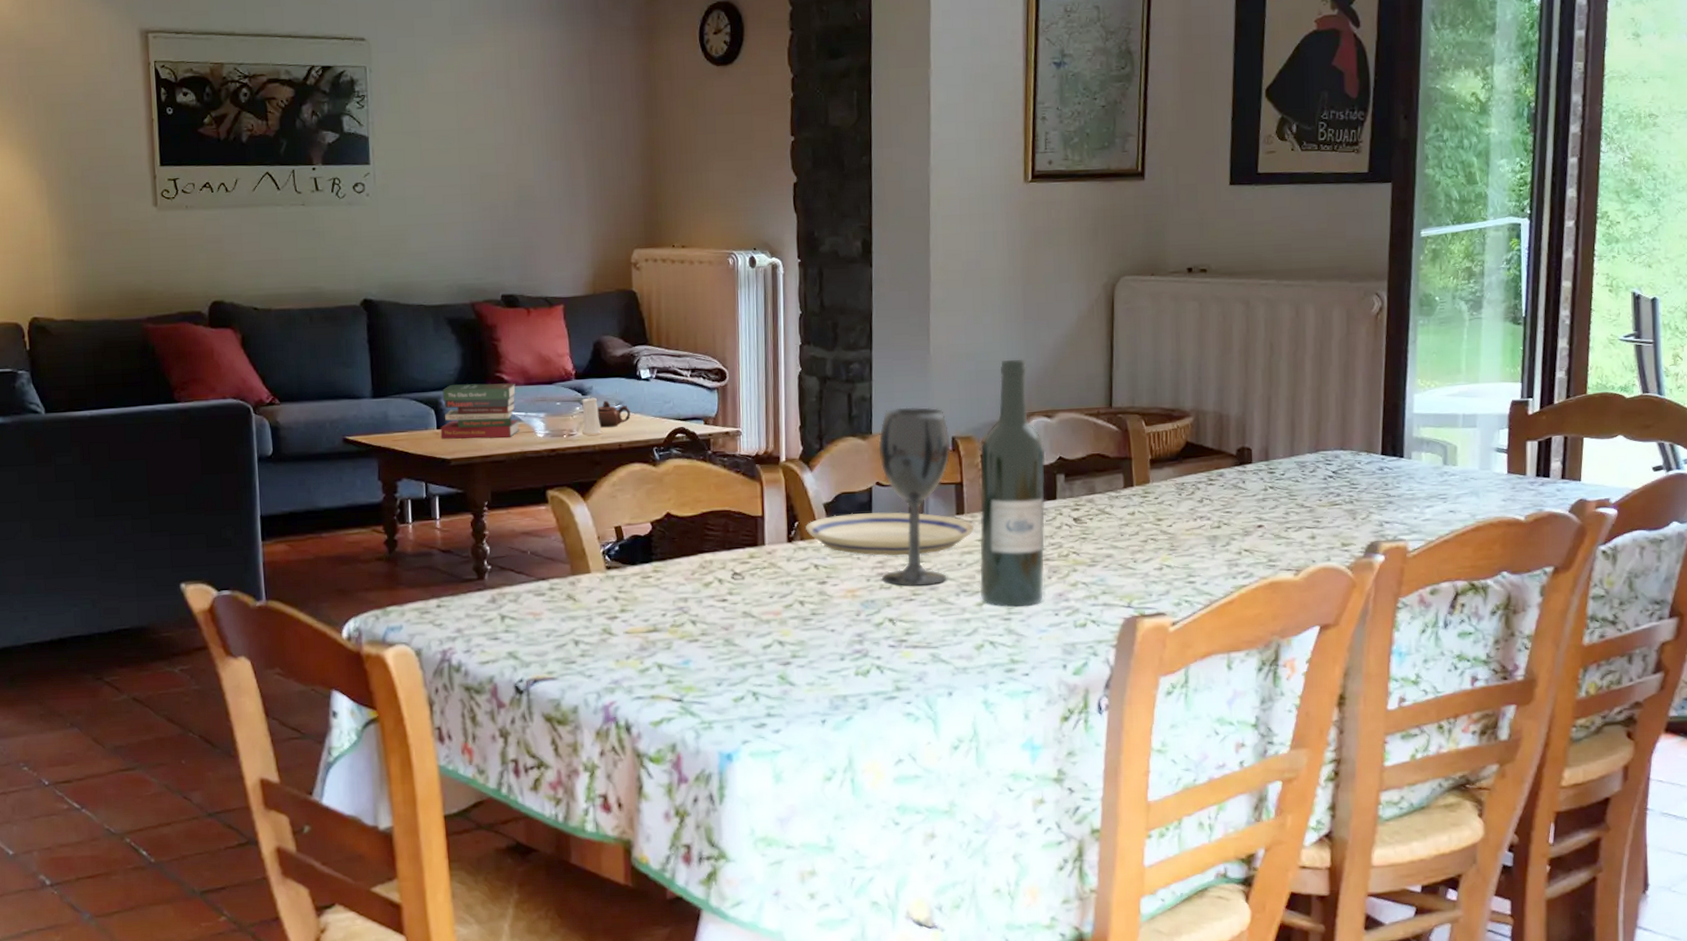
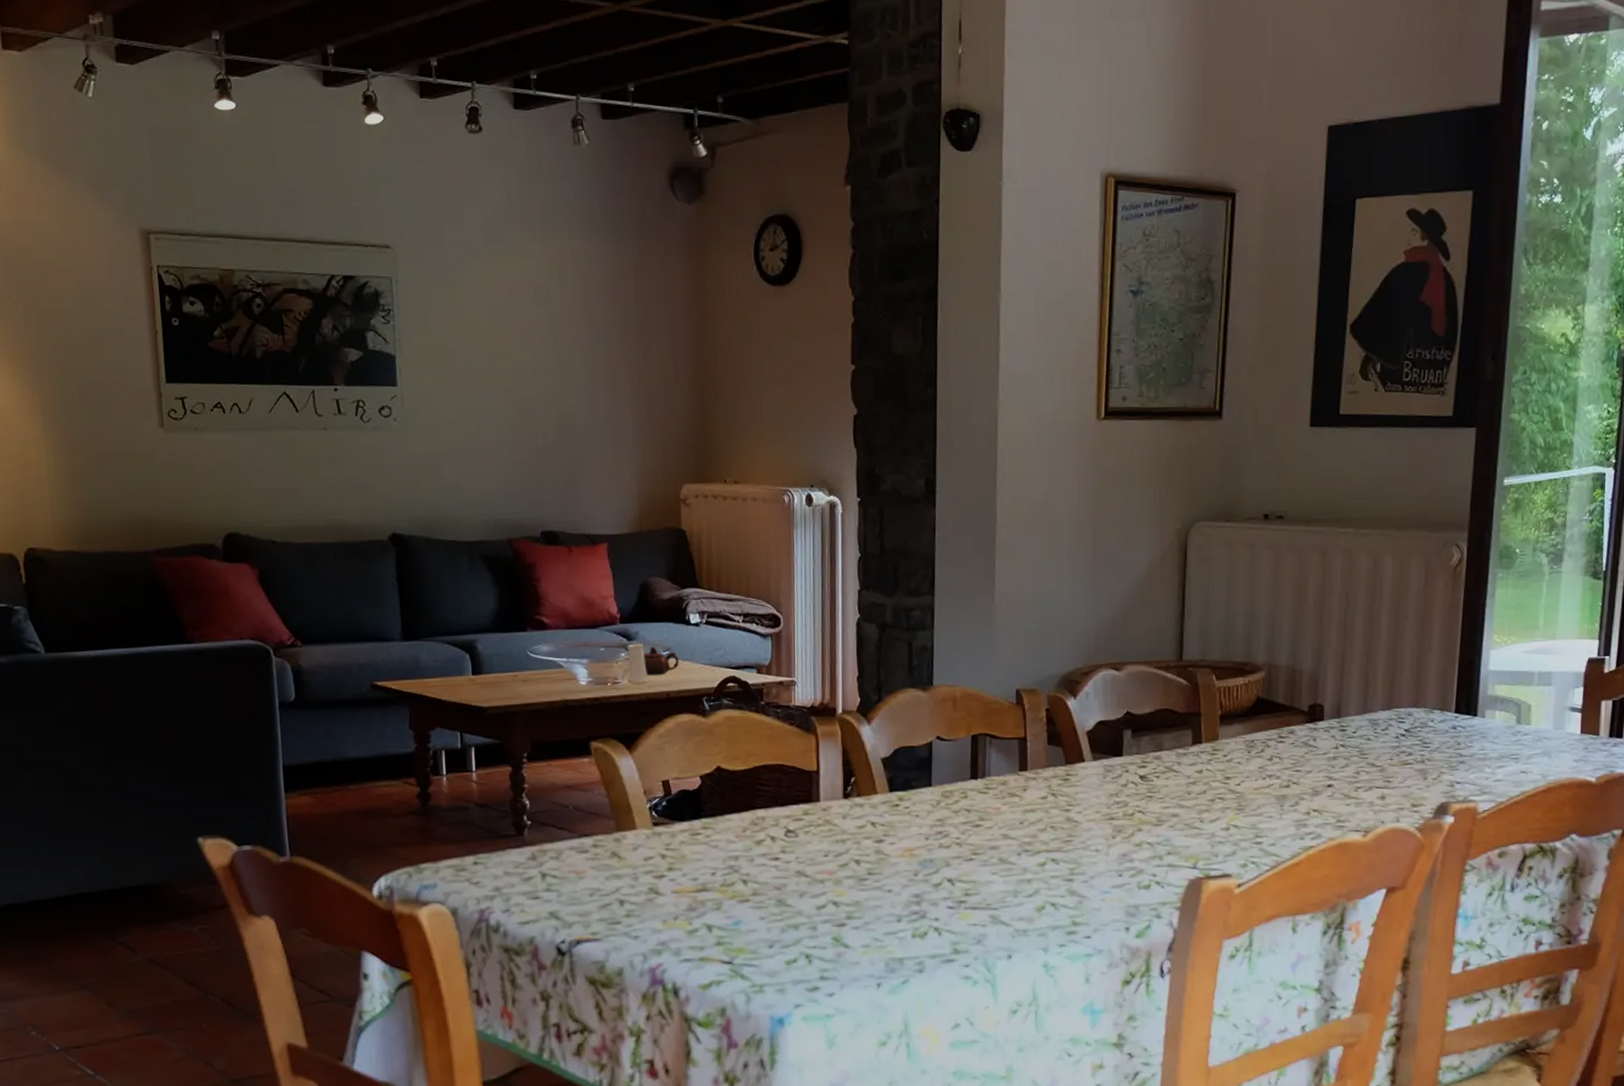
books: present [440,383,520,439] -> none [475,626,562,686]
plate: present [806,512,974,556] -> none [863,768,1038,814]
wine glass: present [878,407,951,586] -> none [939,657,1014,845]
wine bottle: present [979,359,1045,607] -> none [1042,608,1112,867]

